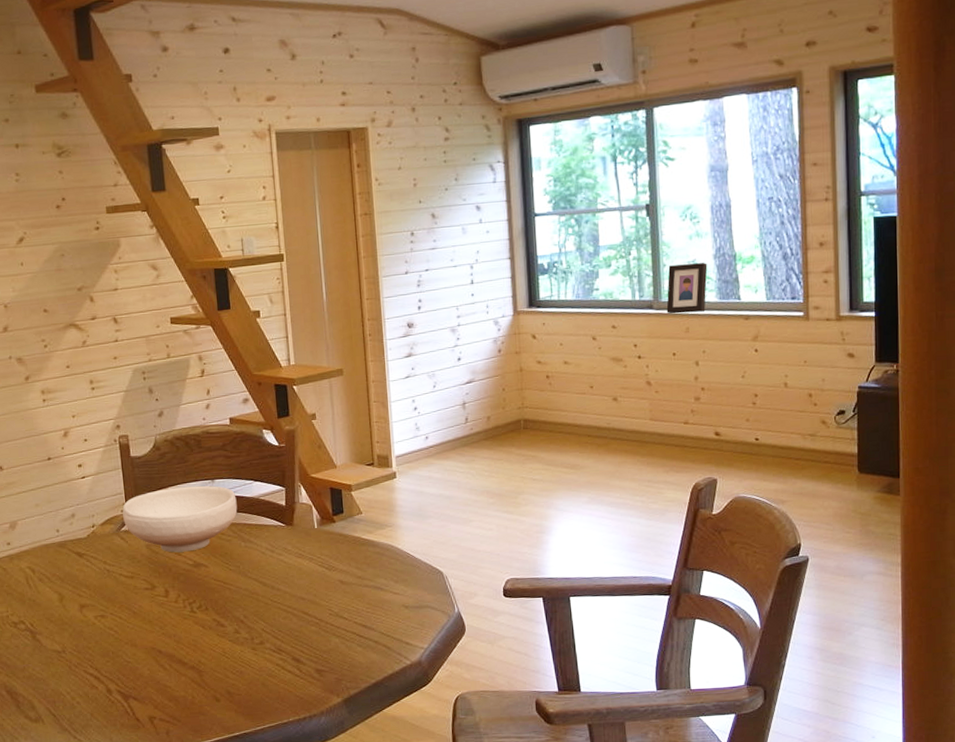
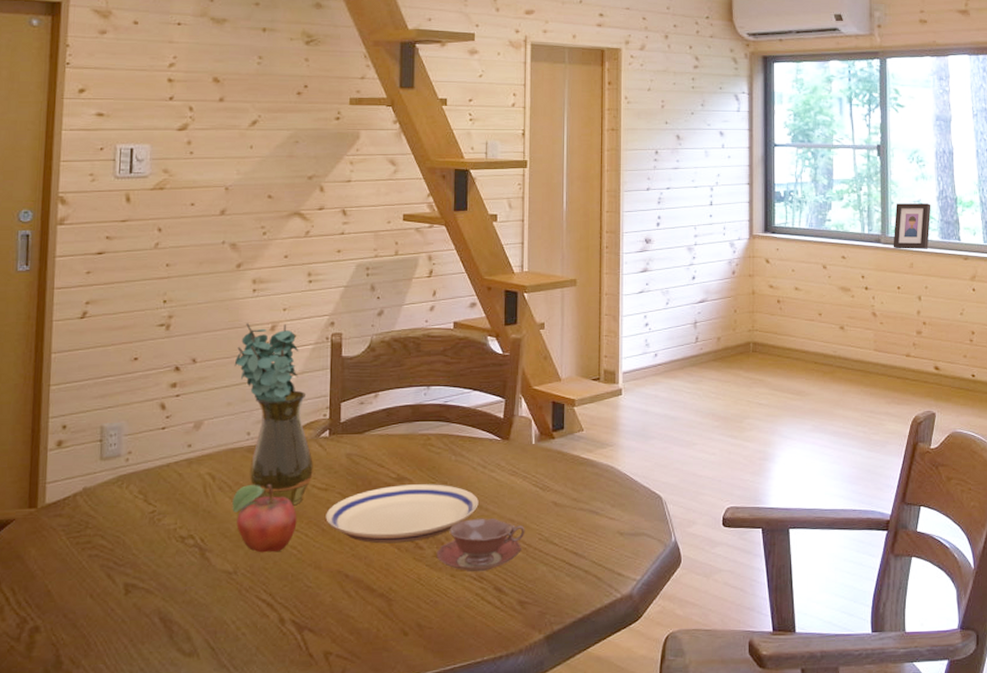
vase: none [36,430,119,592] -> present [234,323,313,506]
fruit: none [52,574,111,634] -> present [232,483,297,553]
bowl: present [122,485,238,553] -> none [324,392,452,464]
plate: none [135,568,271,623] -> present [326,484,479,544]
teacup: none [236,597,316,646] -> present [436,518,525,572]

